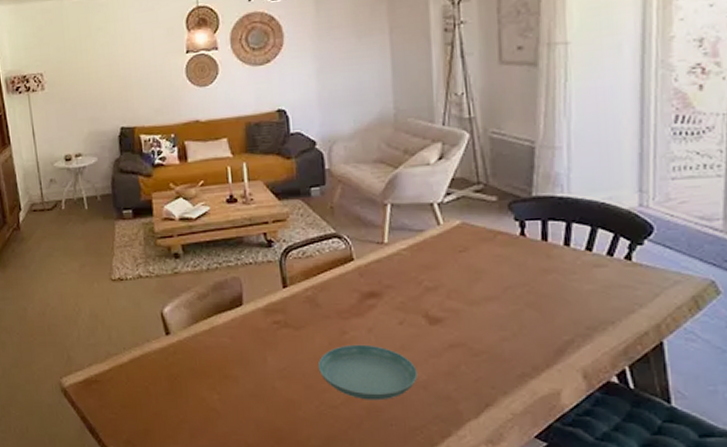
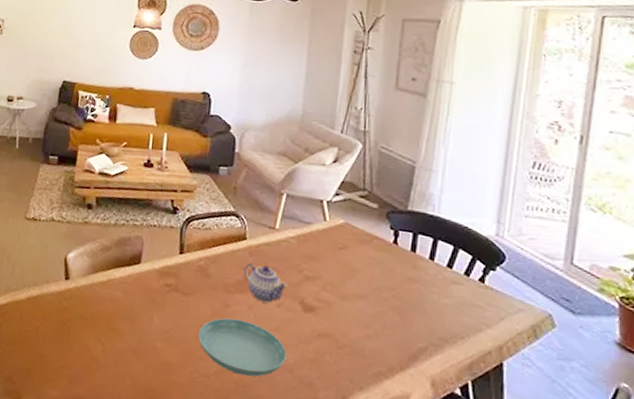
teapot: none [356,284,407,323] -> present [244,263,287,303]

